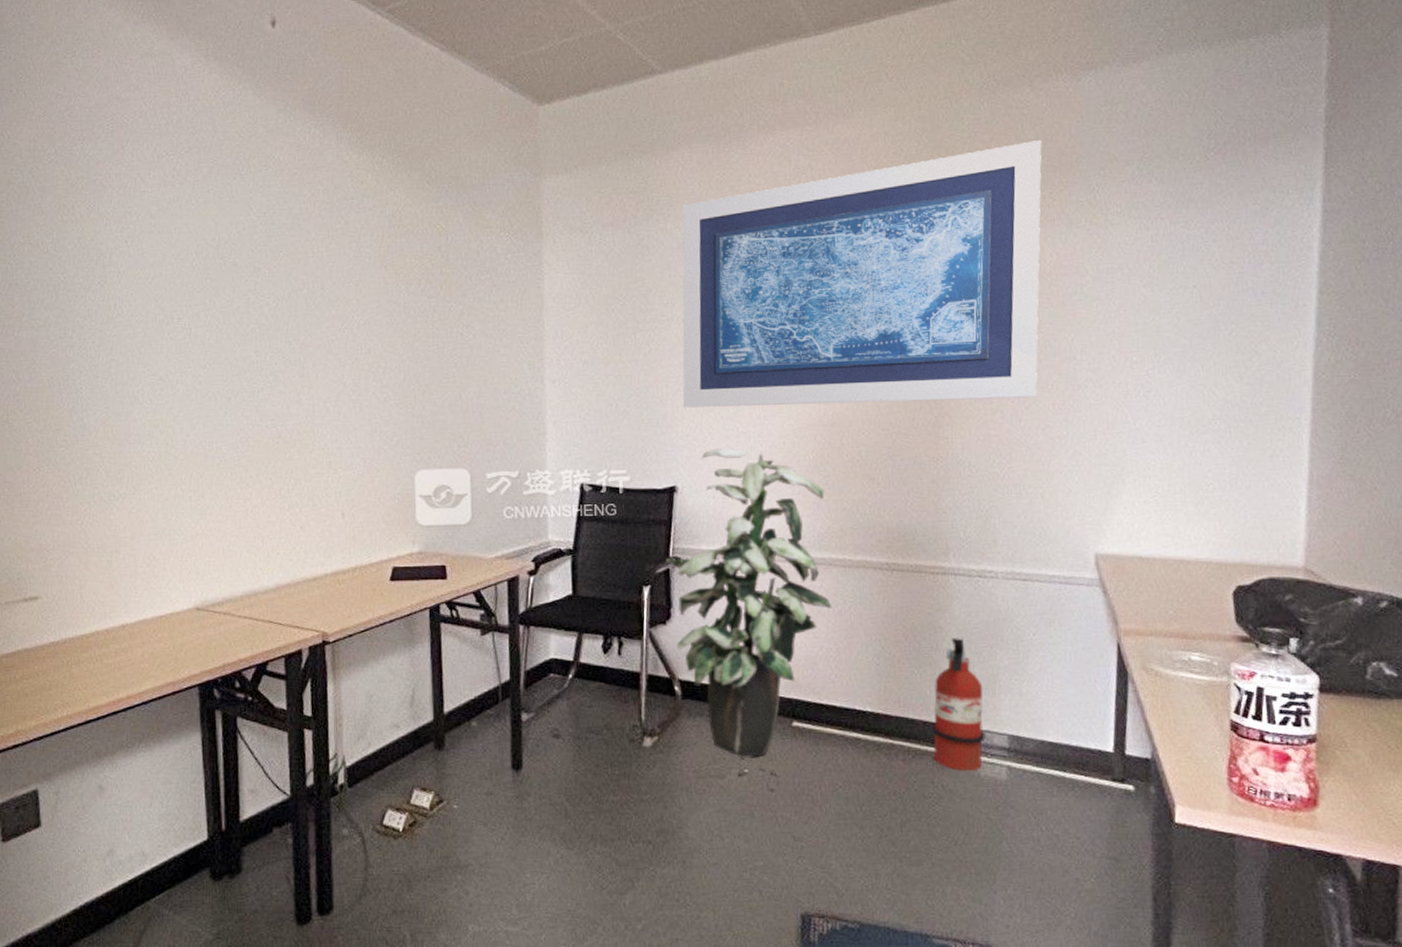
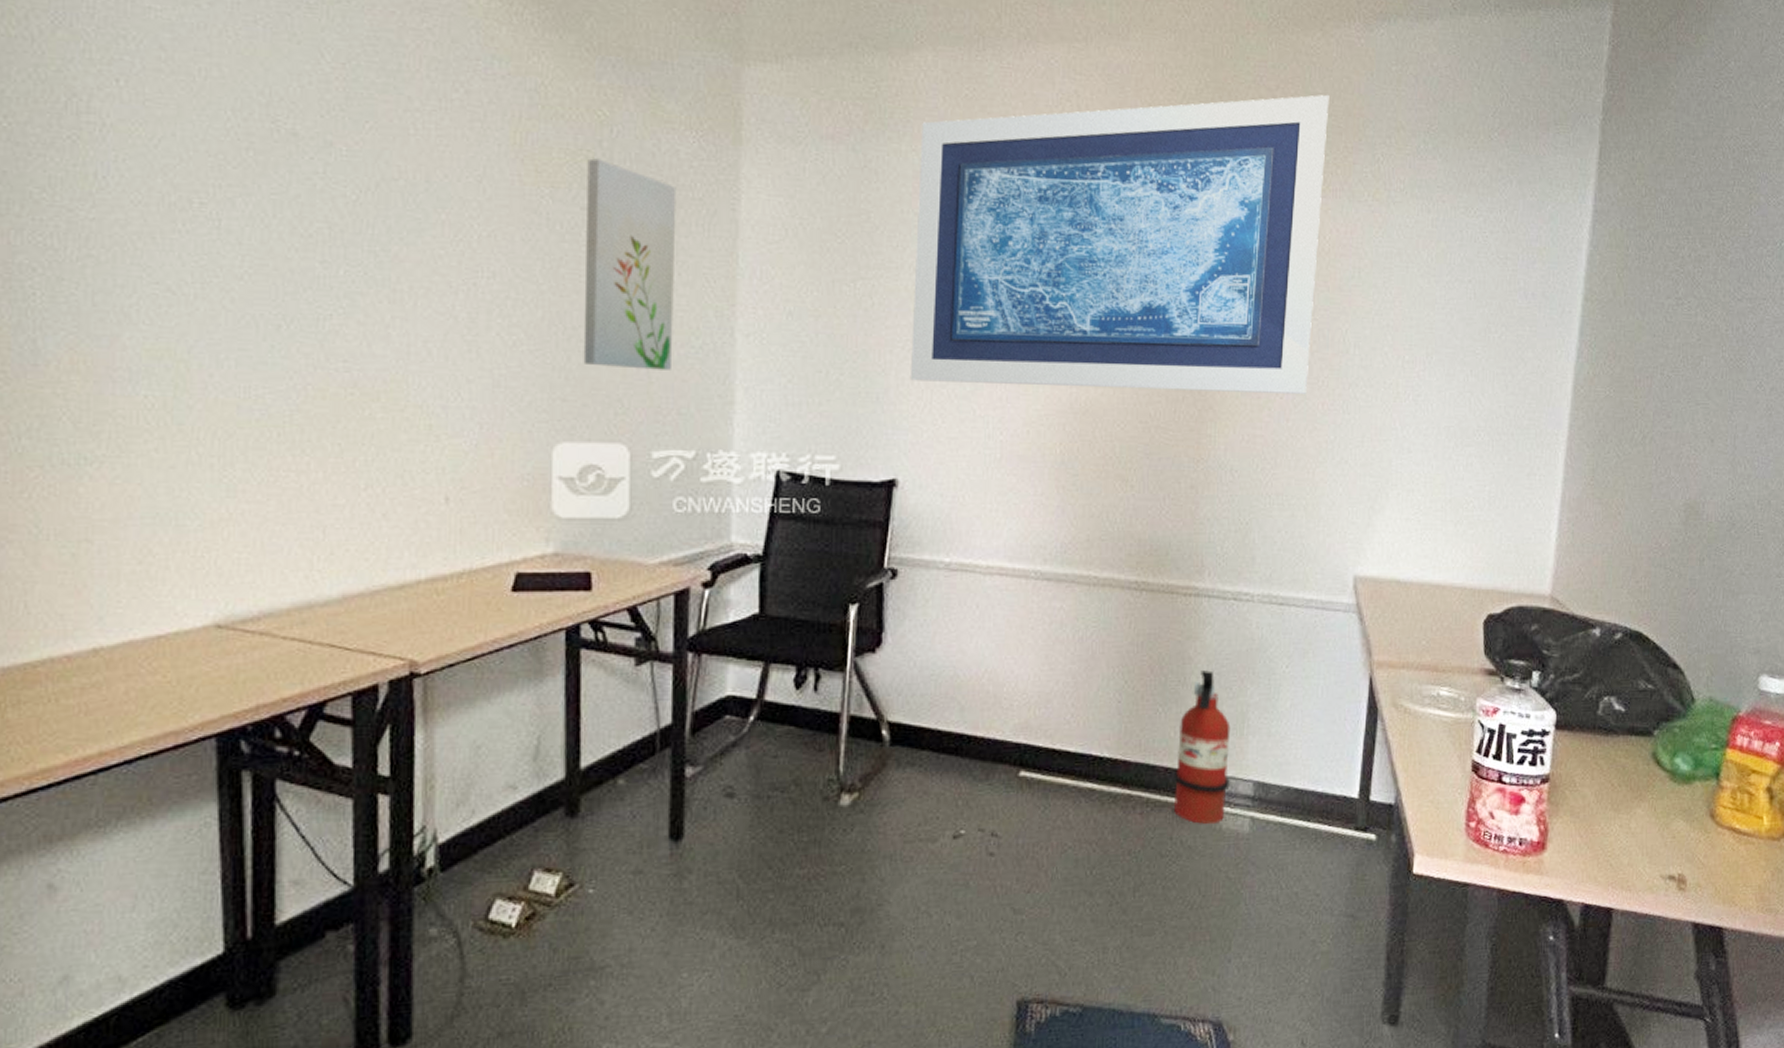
wall art: none [431,260,499,412] -> present [583,158,677,370]
indoor plant: present [665,448,832,757] -> none [879,434,1072,816]

